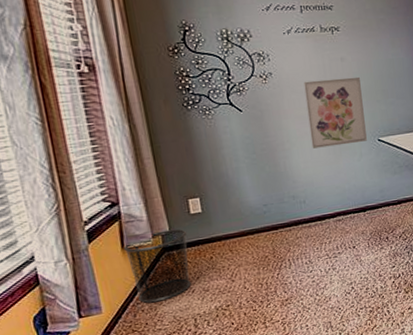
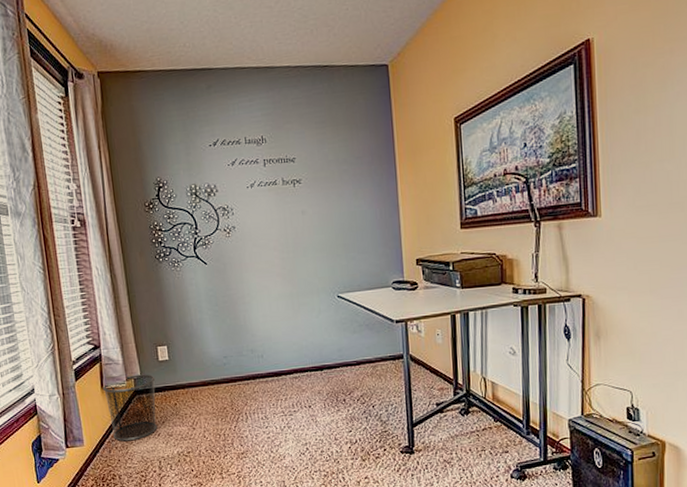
wall art: present [303,76,367,149] -> none [265,230,326,303]

